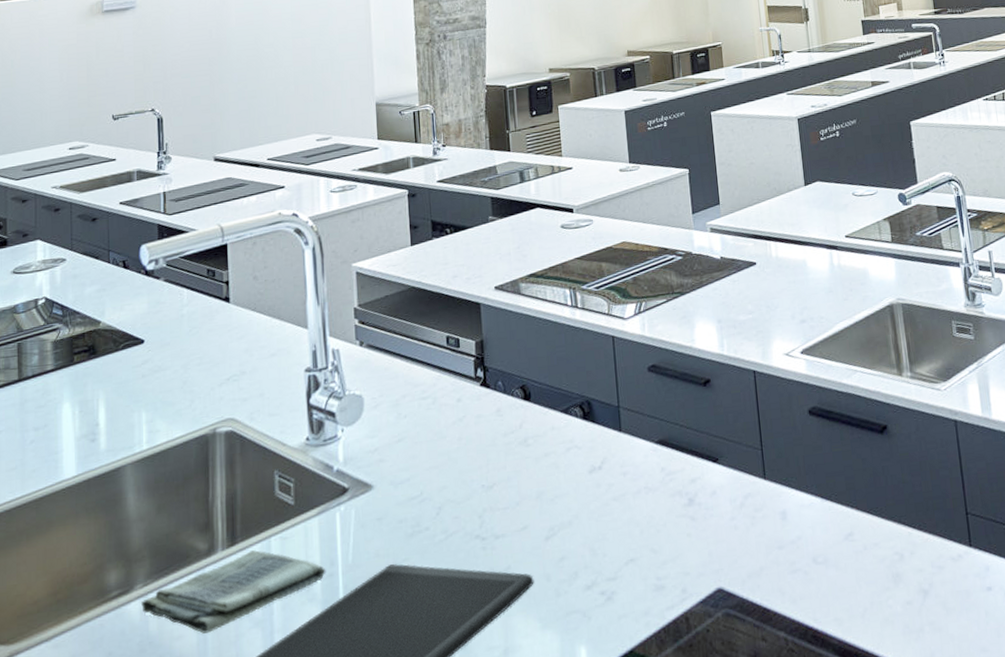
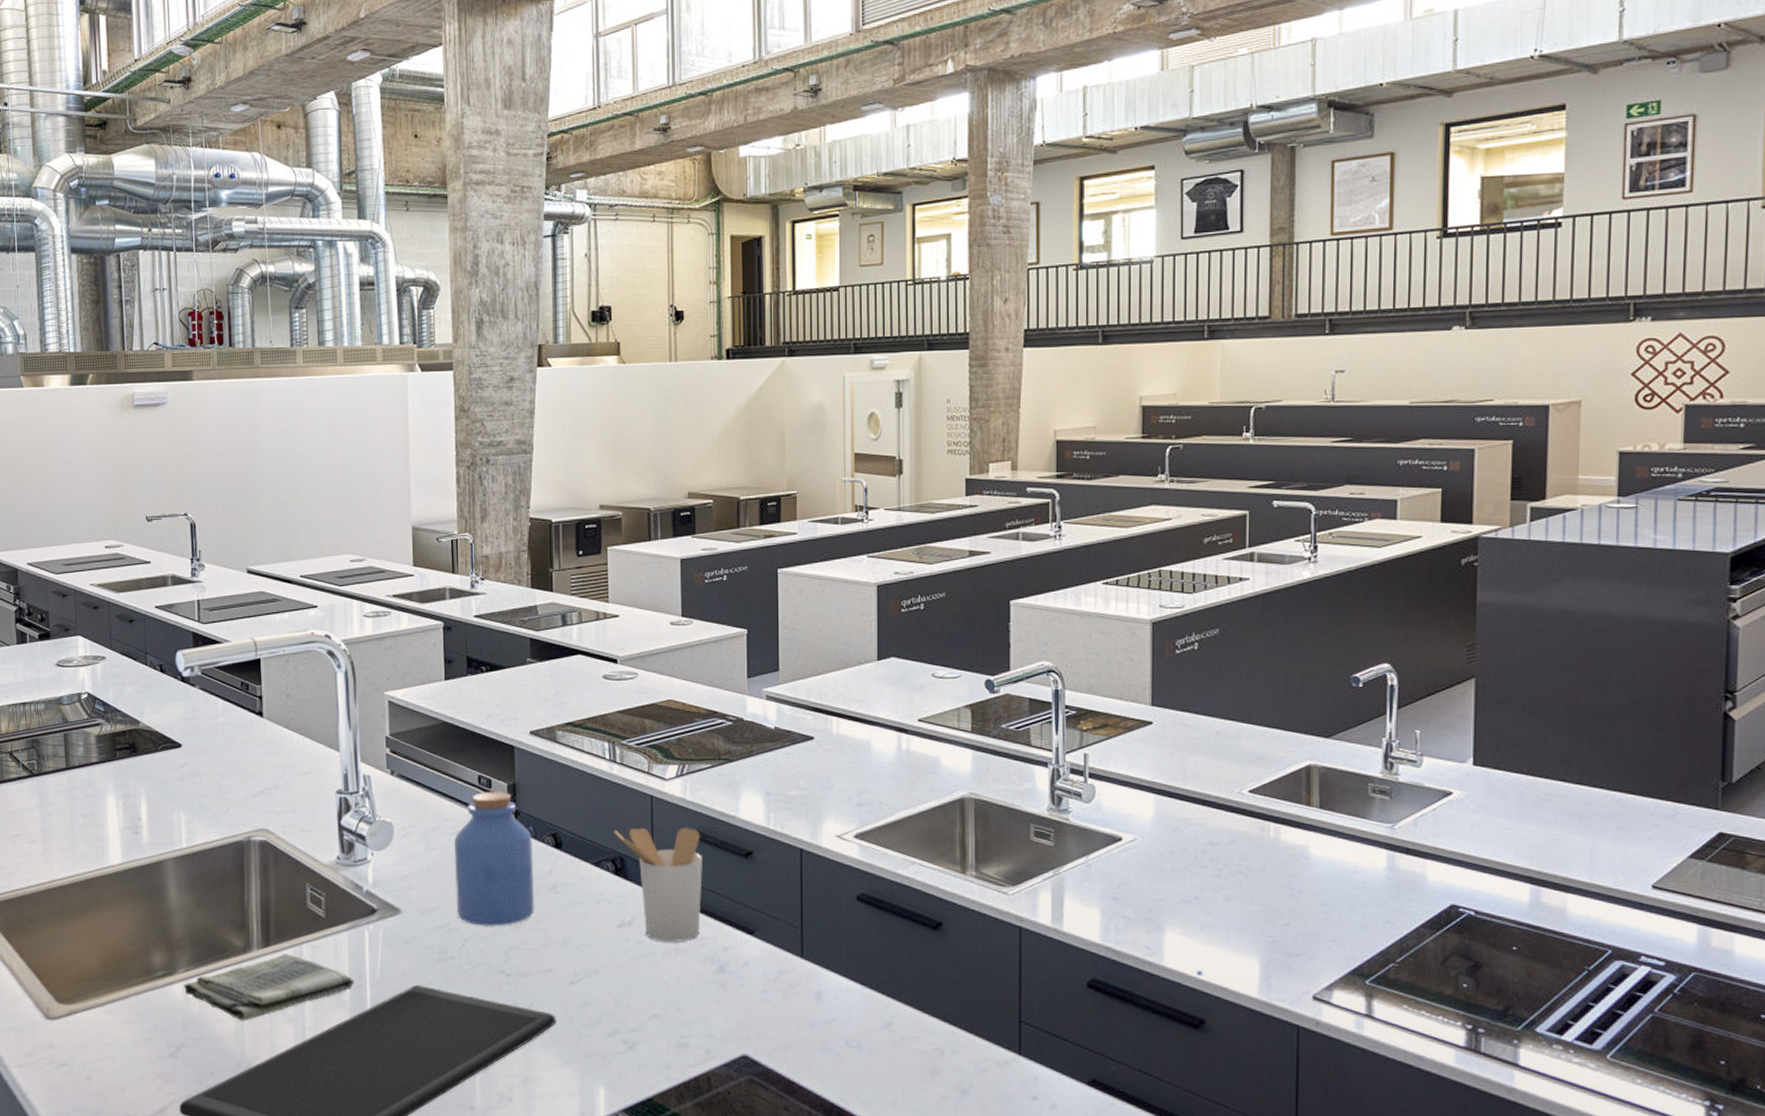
jar: none [424,349,507,491] -> present [453,792,534,927]
utensil holder: none [579,363,667,482] -> present [614,827,703,942]

